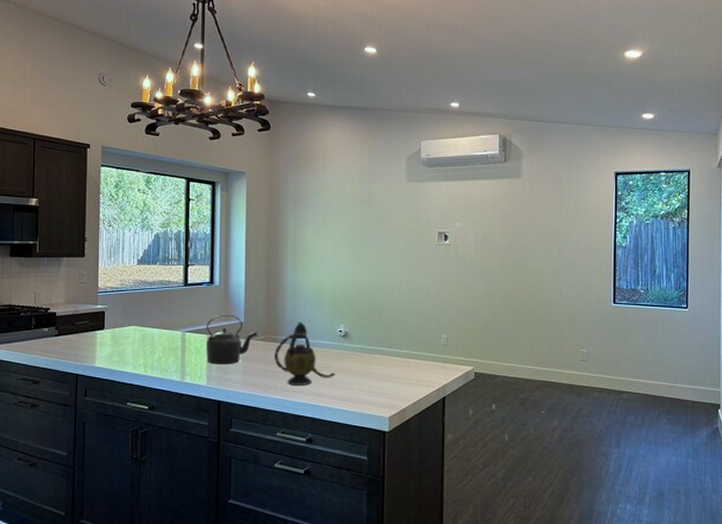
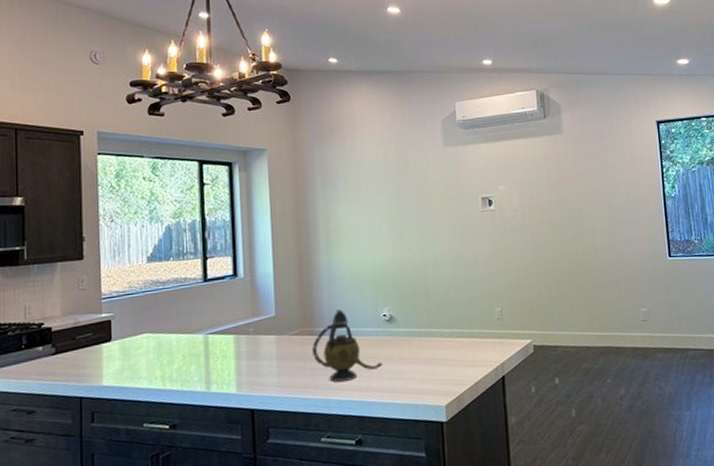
kettle: present [206,314,258,365] -> none [231,309,292,368]

